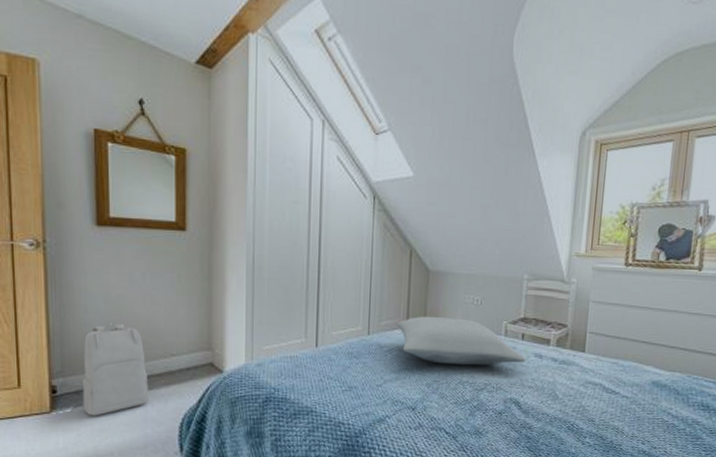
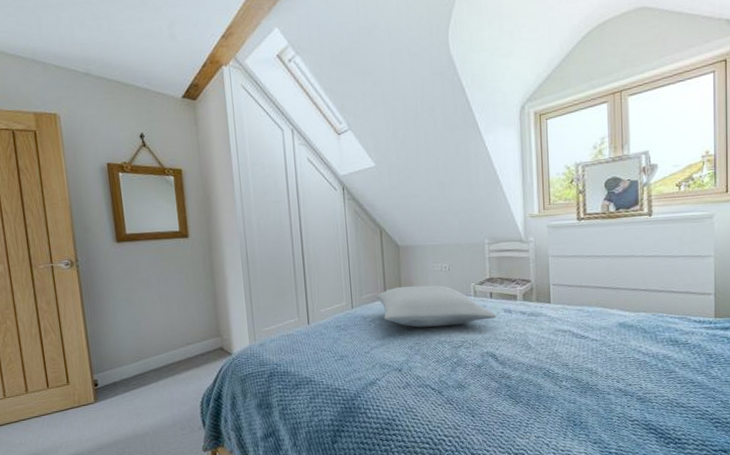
backpack: present [82,323,149,416] -> none [116,321,173,403]

